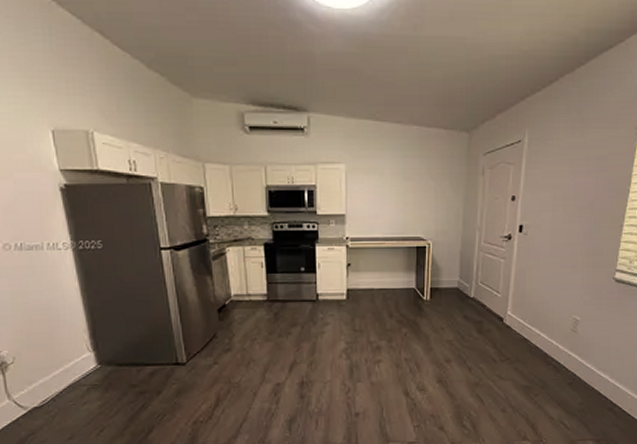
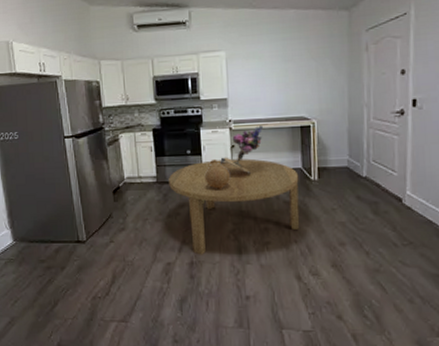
dining table: none [280,277,412,375] -> present [169,158,299,255]
ceramic pot: none [318,277,346,310] -> present [204,159,231,190]
bouquet: none [335,244,381,293] -> present [220,125,264,174]

